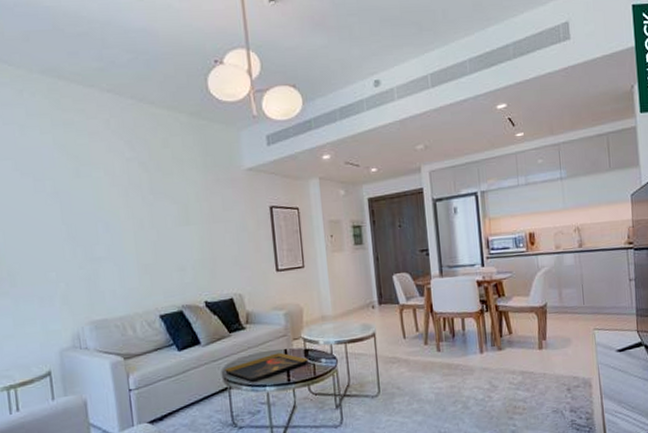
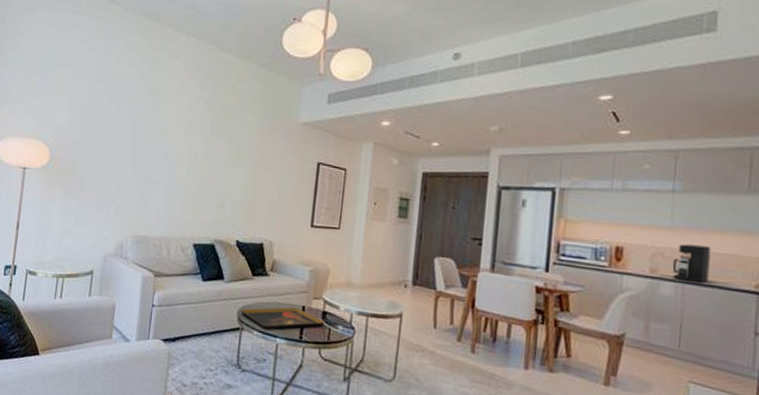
coffee maker: none [569,219,594,251] -> present [672,244,711,284]

